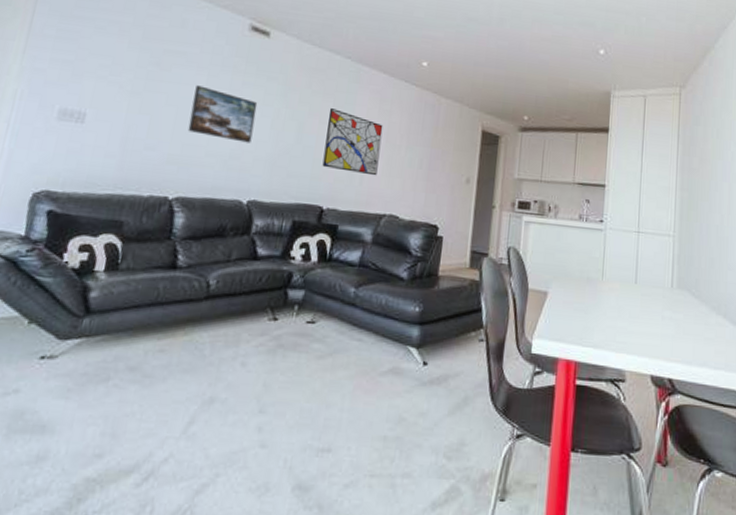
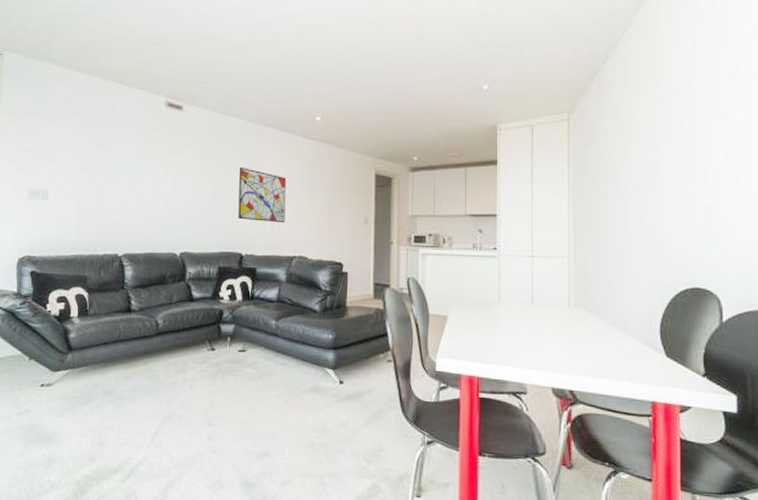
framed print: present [188,85,258,143] -> none [126,159,179,204]

